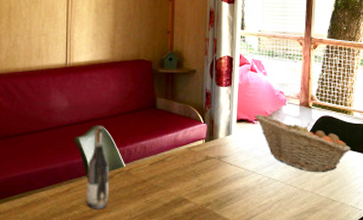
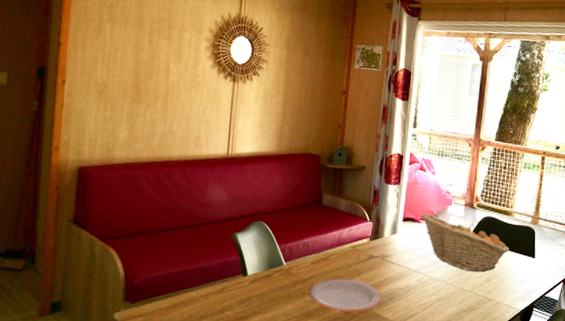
wine bottle: present [86,126,109,209] -> none [241,221,268,310]
plate: none [149,179,221,212] -> present [309,278,382,312]

